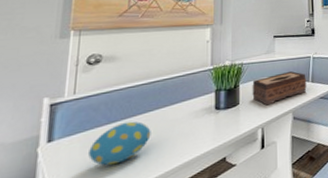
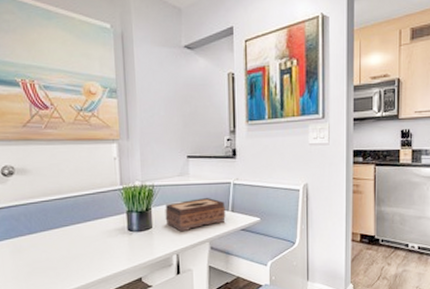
decorative egg: present [88,121,151,166] -> none [17,234,69,271]

